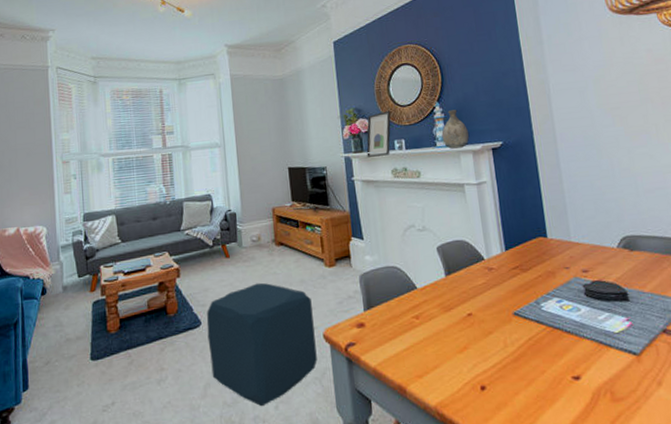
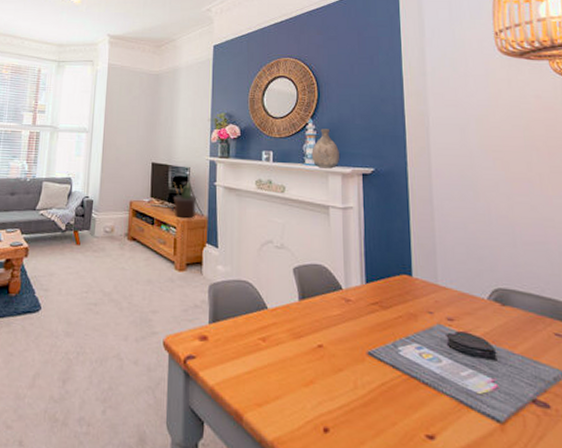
pouf: present [206,282,317,407] -> none [43,275,156,409]
planter: none [312,180,338,217] -> present [173,181,197,219]
picture frame: present [366,110,391,157] -> none [232,120,262,165]

